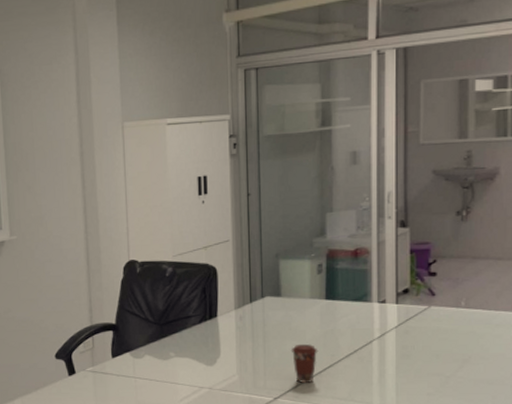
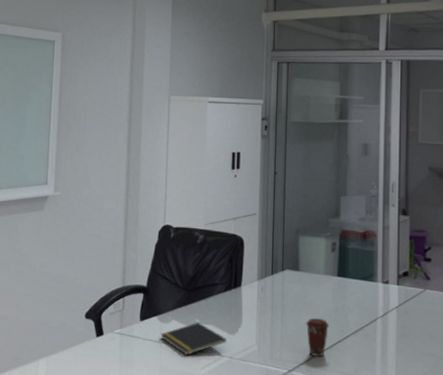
notepad: none [134,355,204,389] -> present [160,322,226,355]

